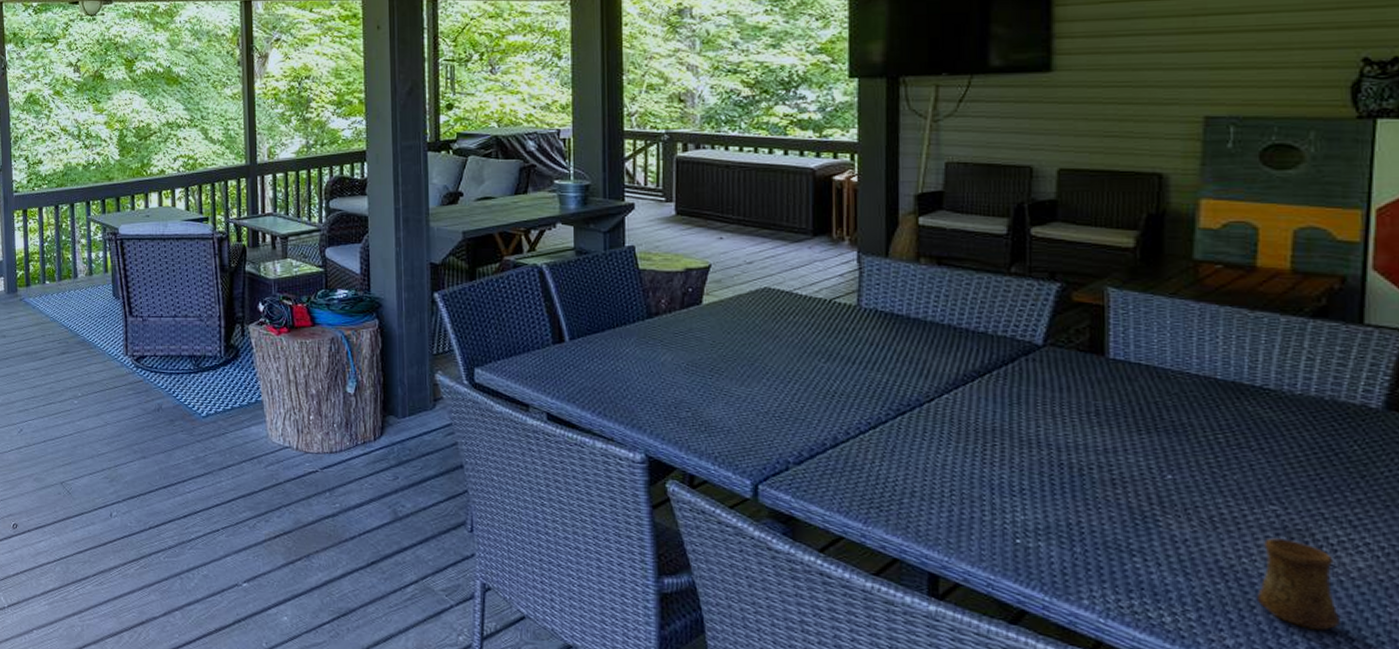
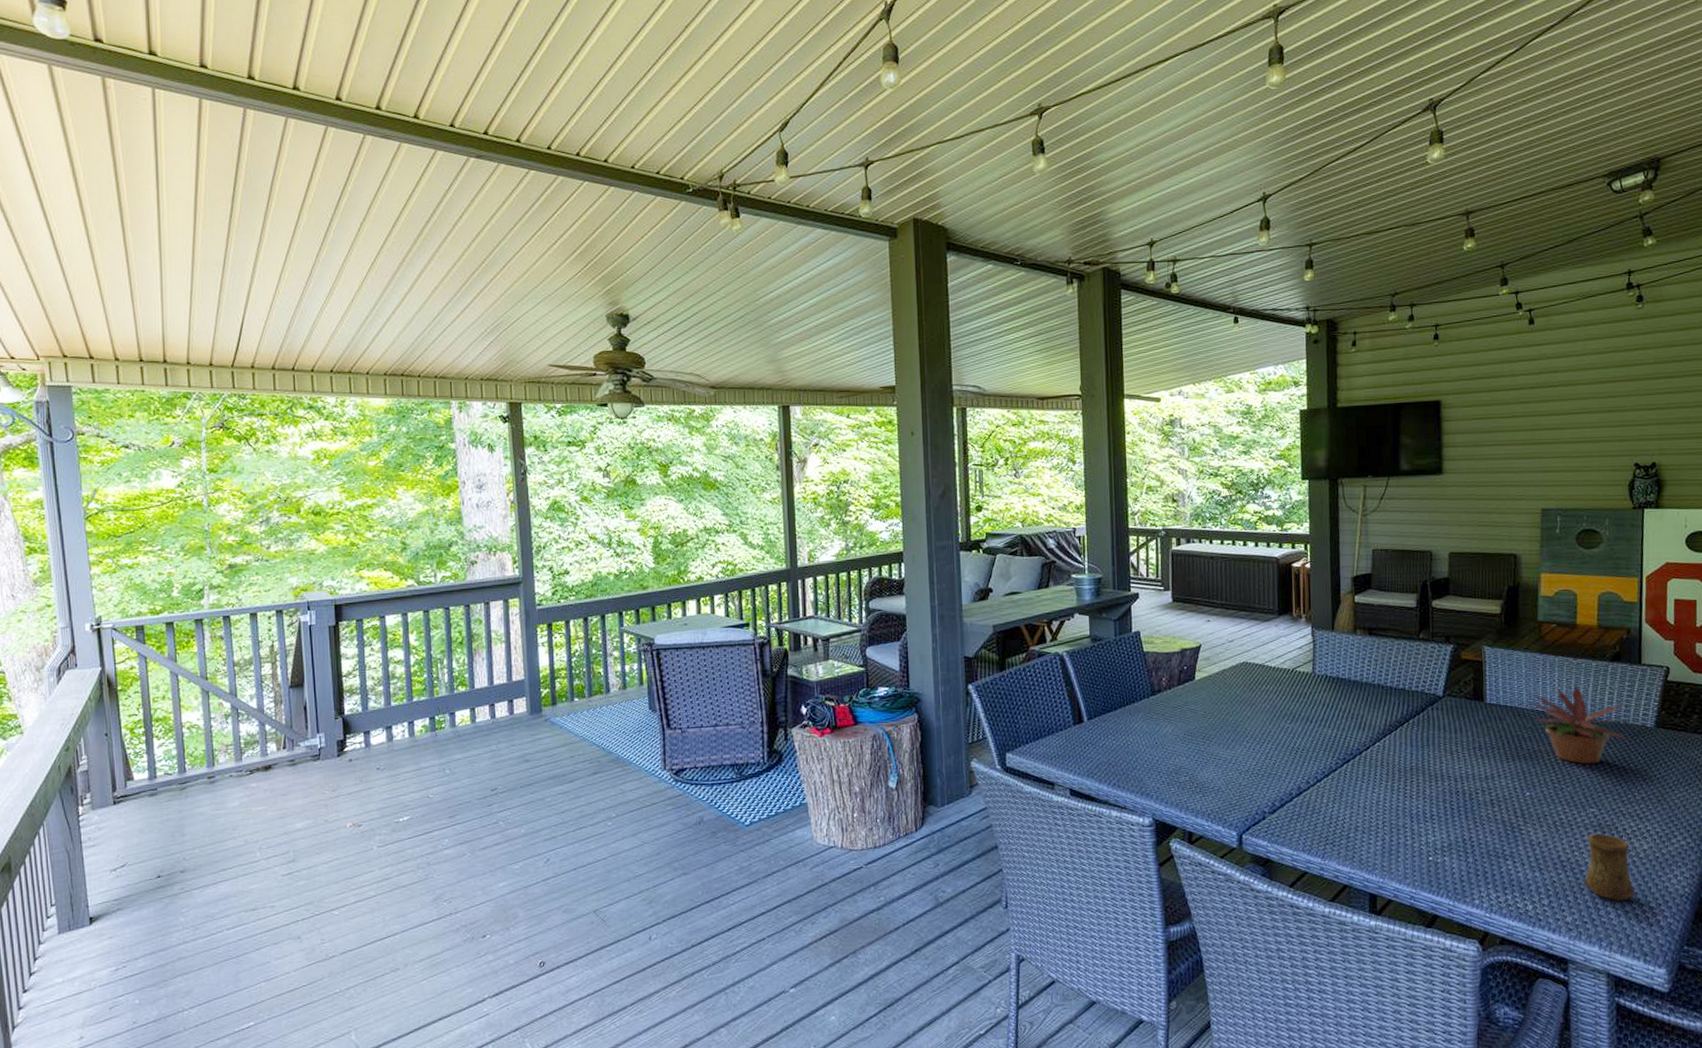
potted plant: none [1173,344,1340,449] -> present [1527,684,1630,765]

